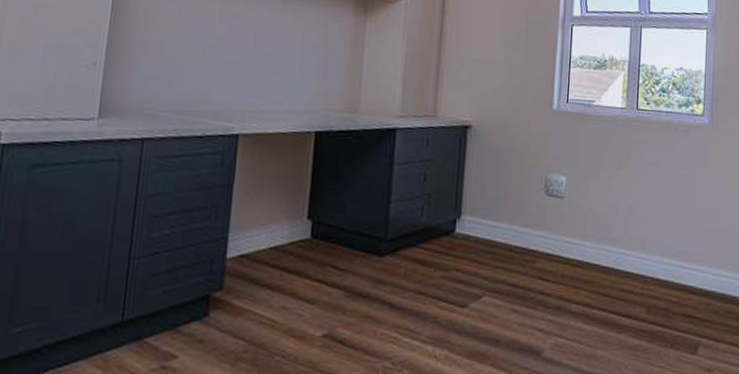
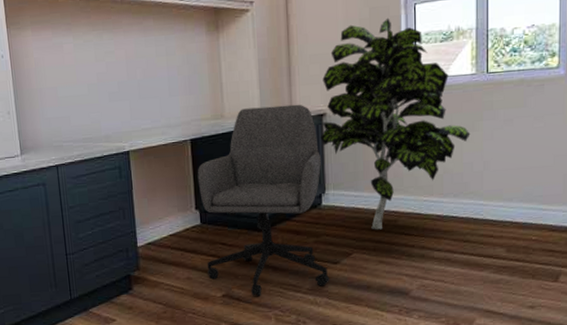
office chair: none [309,105,461,341] -> present [197,104,330,297]
indoor plant: none [462,33,617,271] -> present [320,17,471,230]

